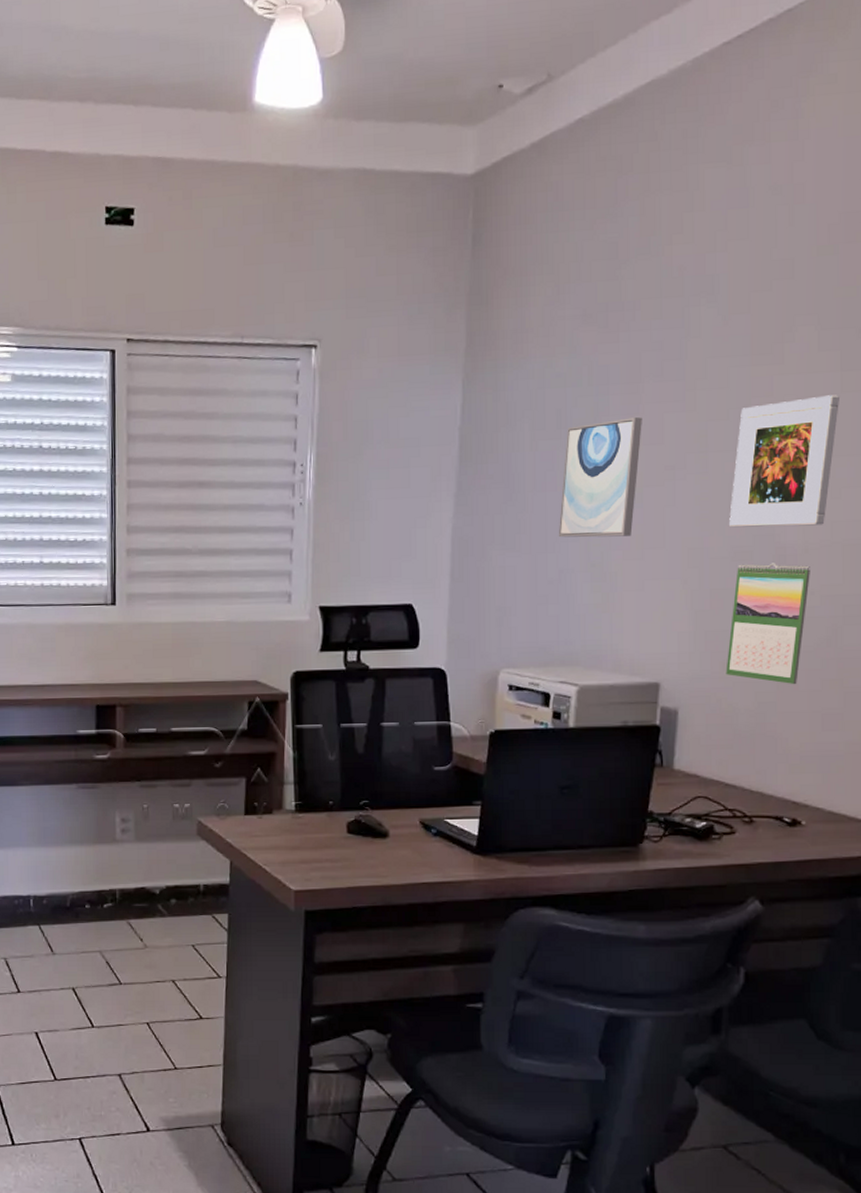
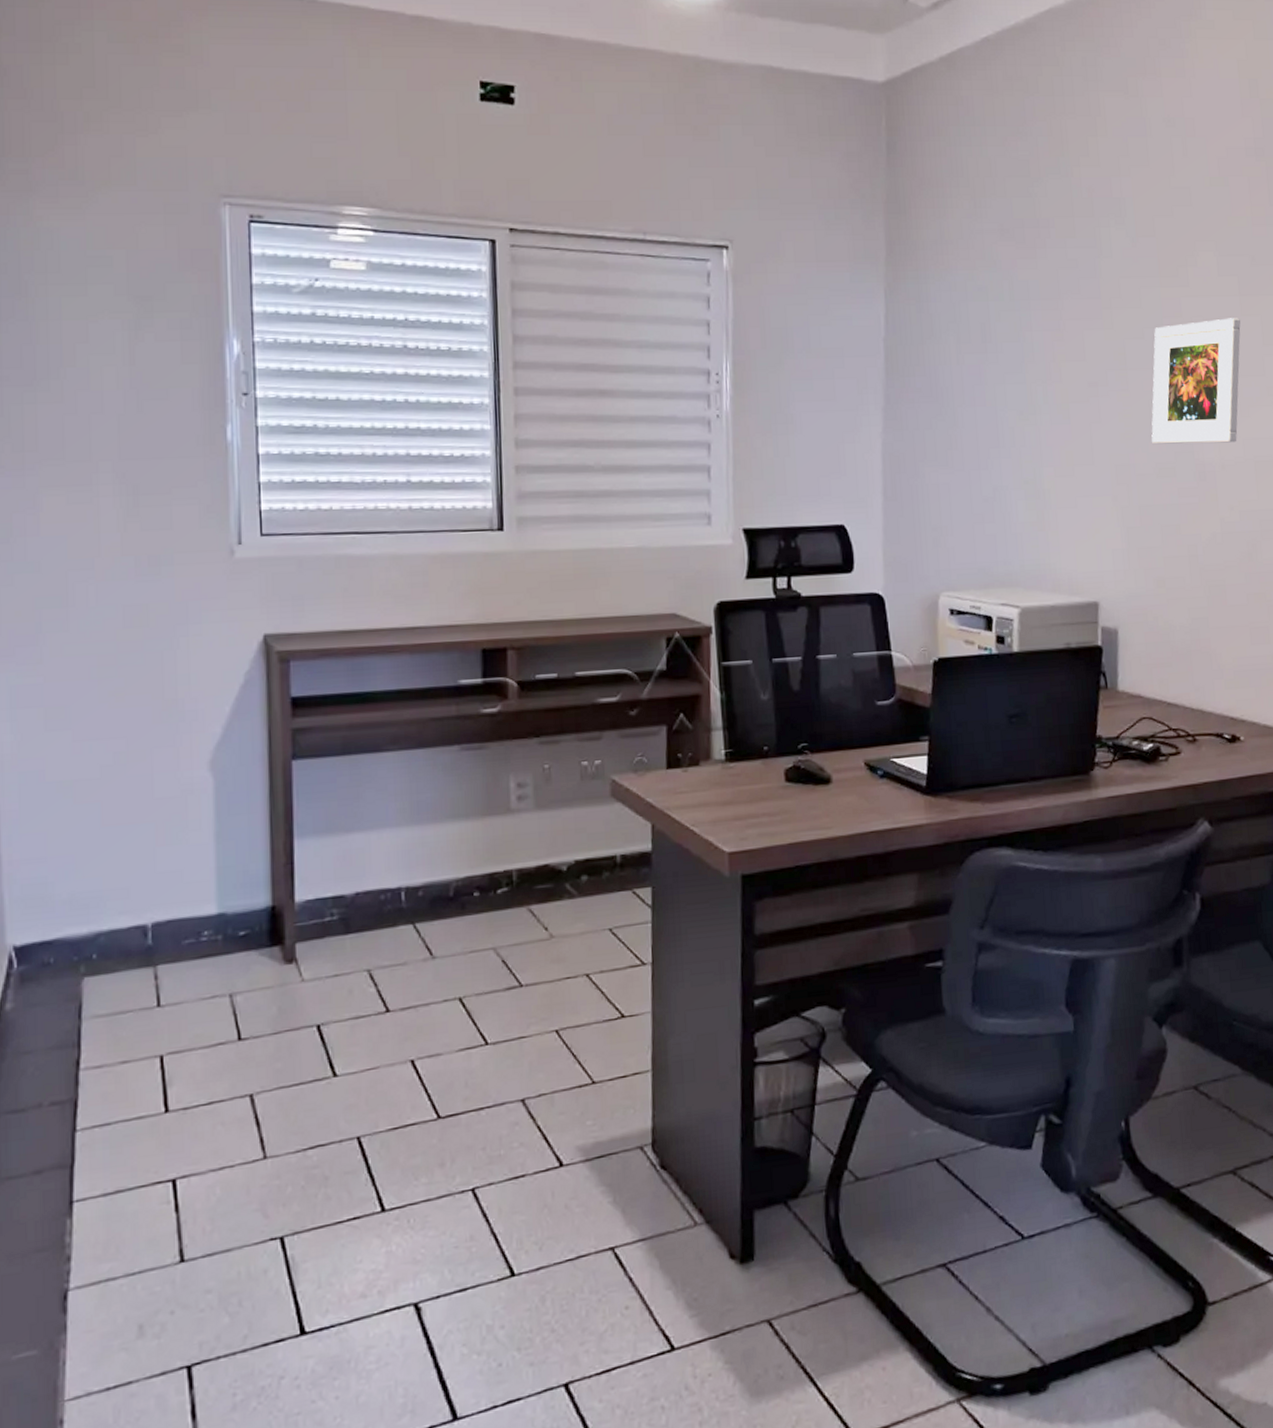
wall art: present [558,417,642,538] -> none [990,333,1064,454]
calendar: present [726,563,810,685] -> none [1159,479,1229,600]

